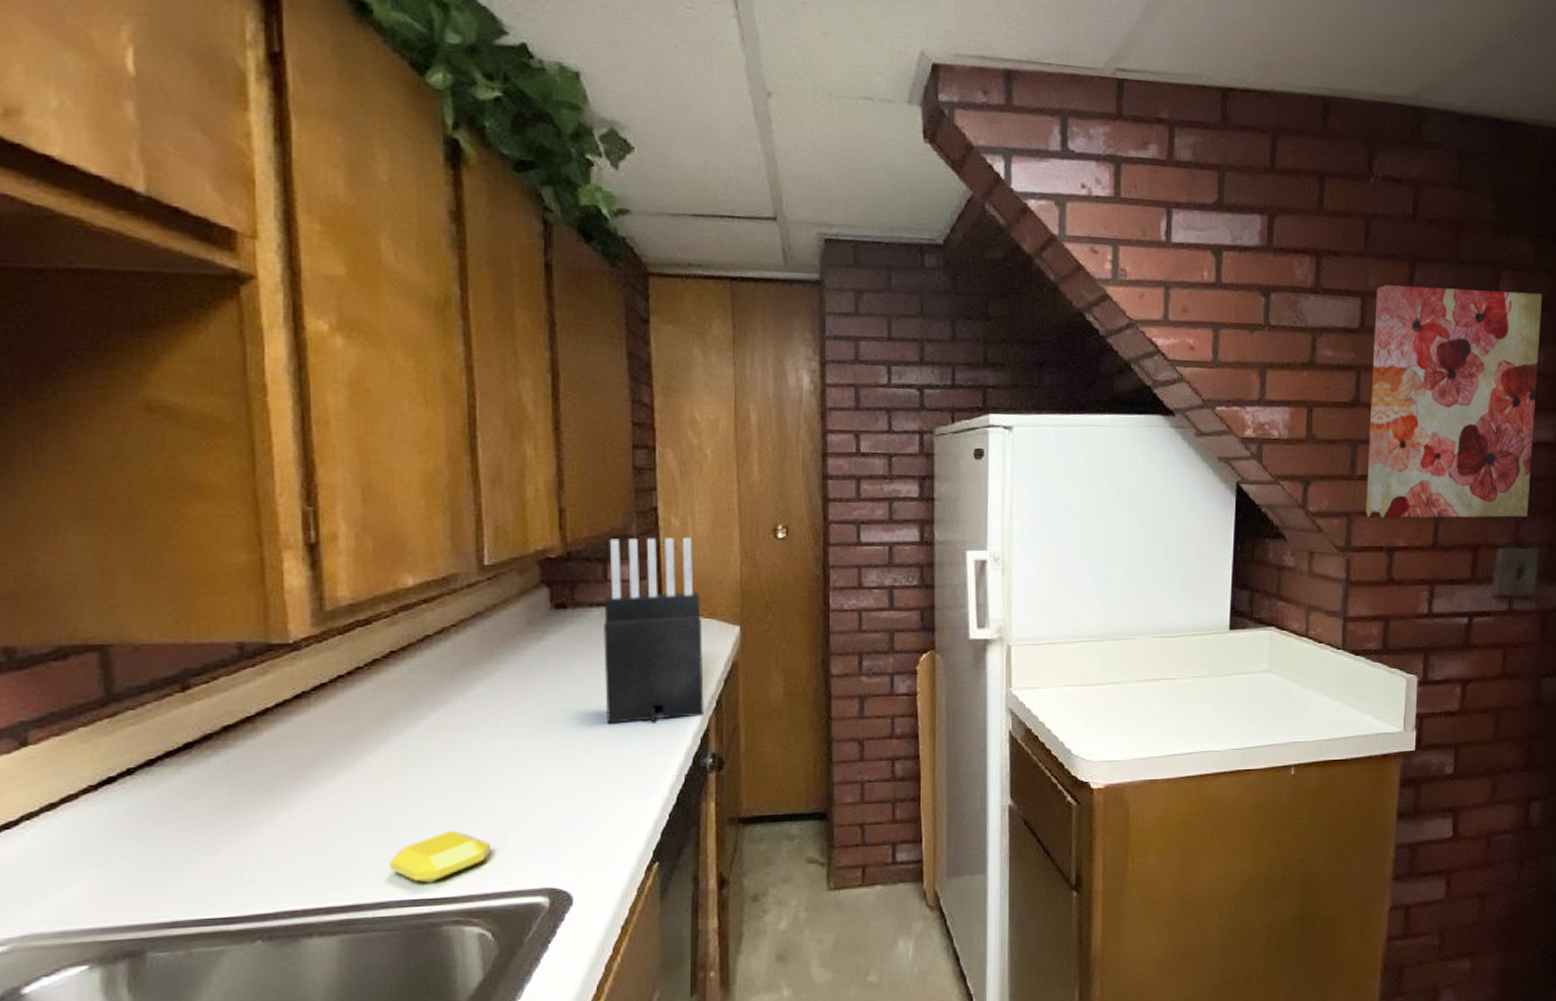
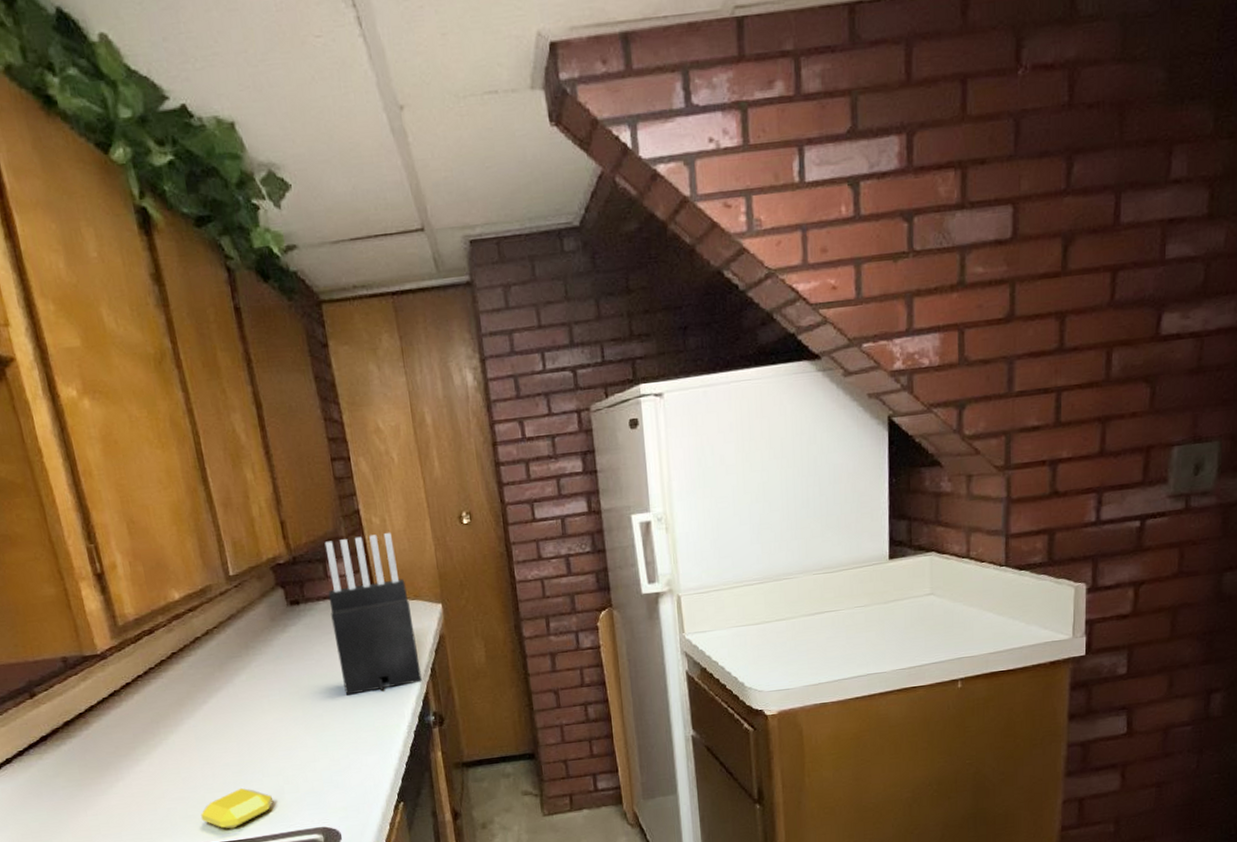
wall art: present [1366,285,1543,518] -> none [1025,164,1224,434]

